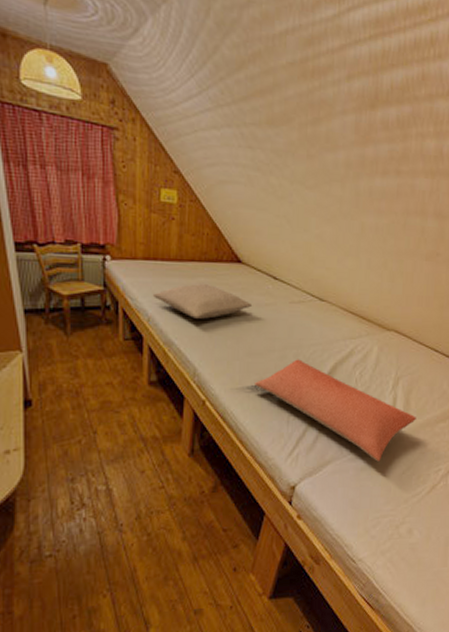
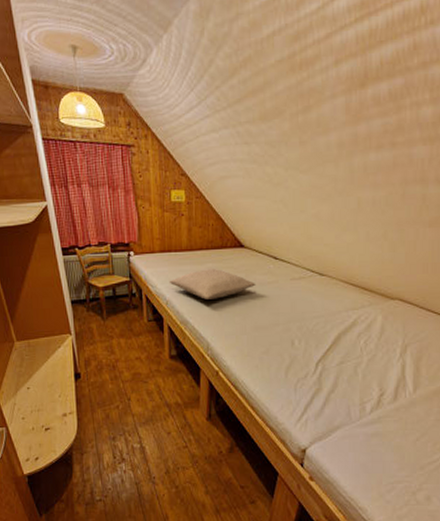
pillow: present [253,359,416,462] -> none [261,331,428,428]

